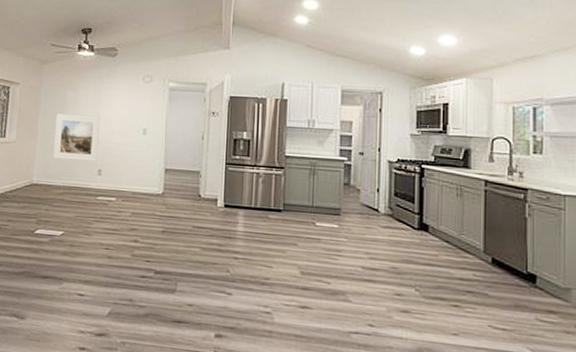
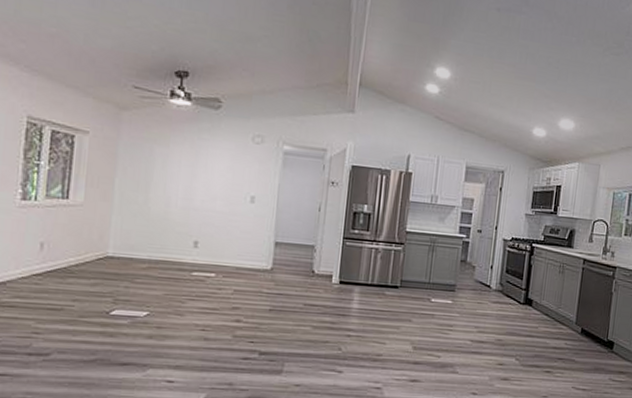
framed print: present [53,113,100,162] -> none [136,173,198,232]

